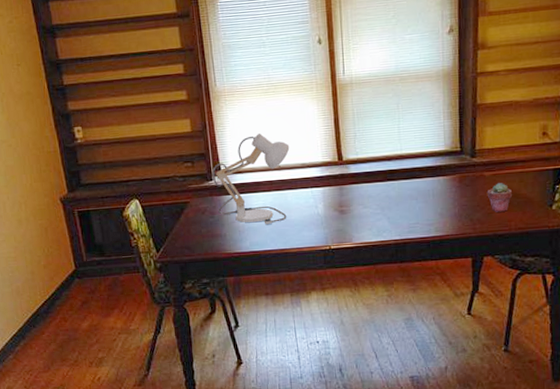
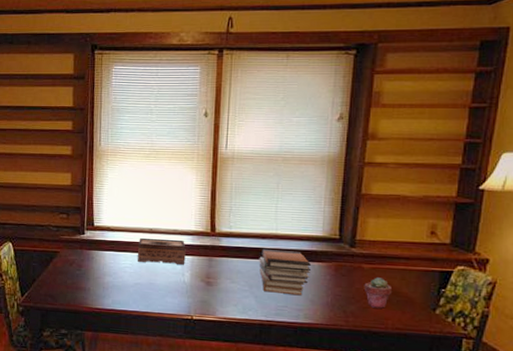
desk lamp: present [211,134,290,225] -> none [84,195,164,286]
tissue box: none [268,172,317,200] -> present [137,237,186,265]
book stack: none [387,168,438,212] -> present [259,249,312,296]

